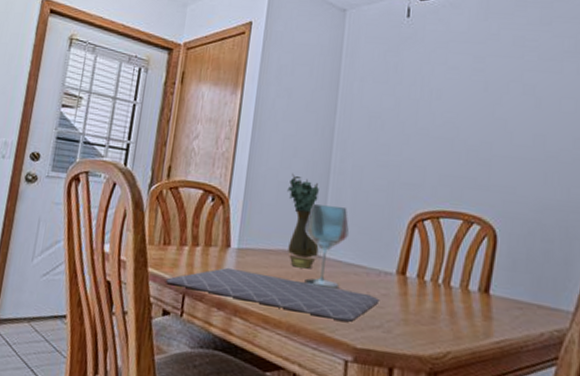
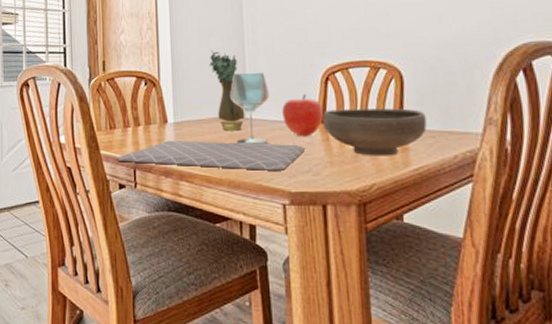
fruit: none [359,238,406,287] -> present [282,94,324,137]
bowl: none [403,260,516,323] -> present [323,108,427,156]

